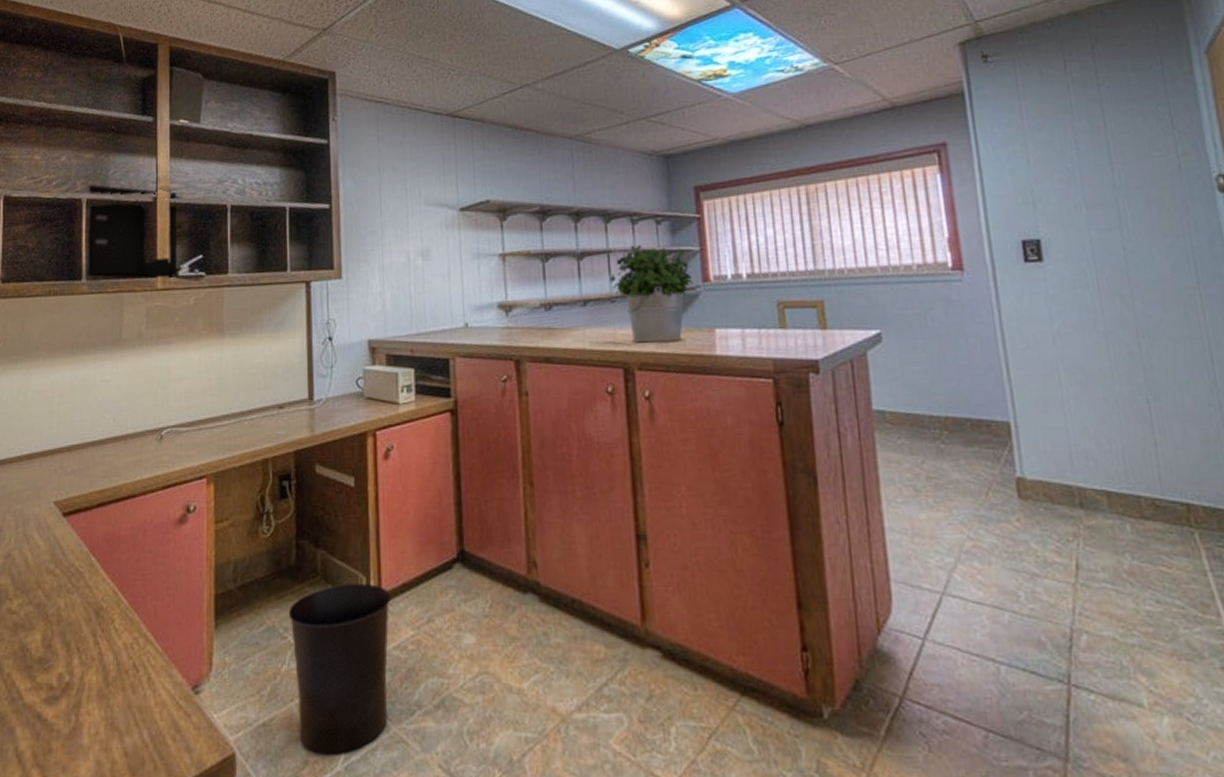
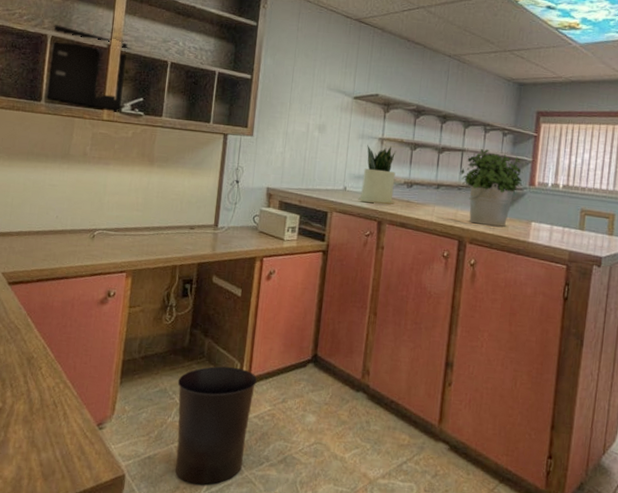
planter: none [483,262,533,339] -> present [357,145,397,205]

